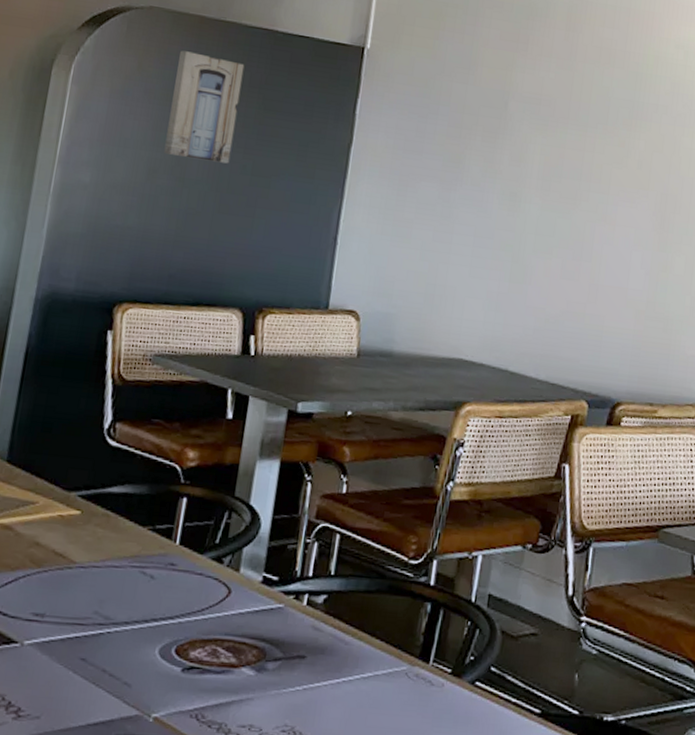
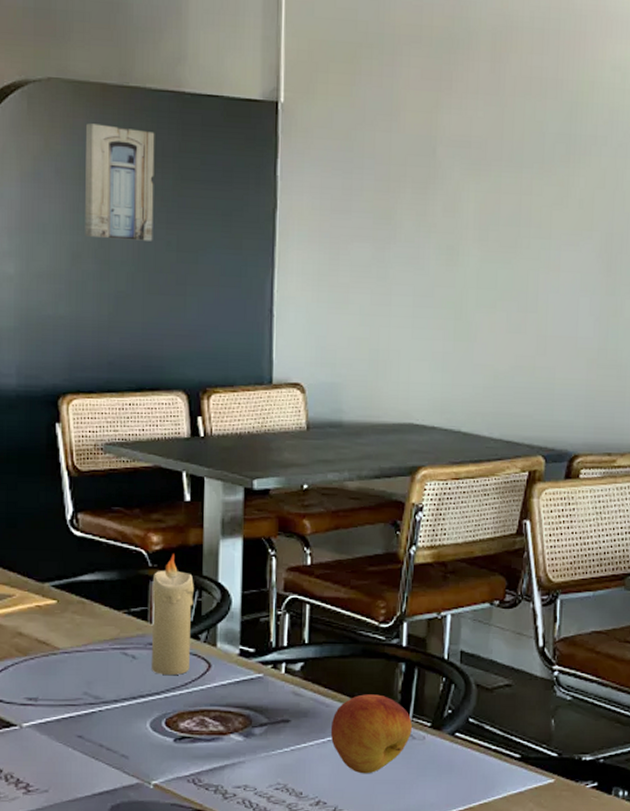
candle: none [169,472,225,599] -> present [152,554,194,675]
fruit: none [346,633,432,721] -> present [330,694,412,774]

